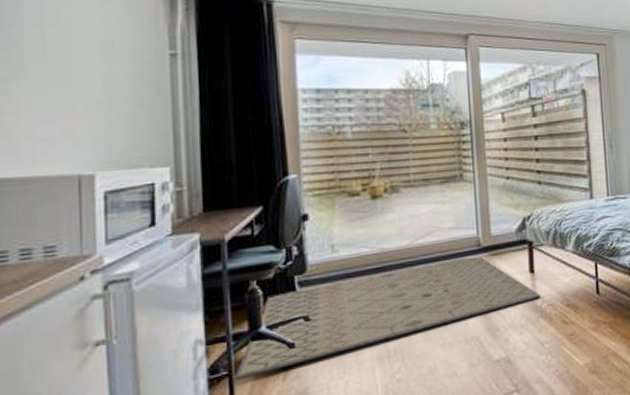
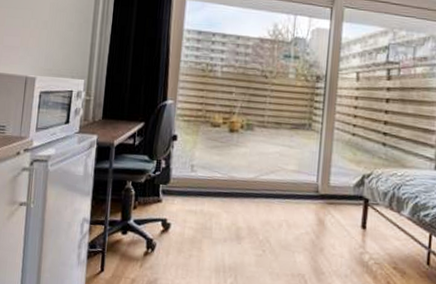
rug: present [235,256,540,380] -> none [106,196,368,258]

